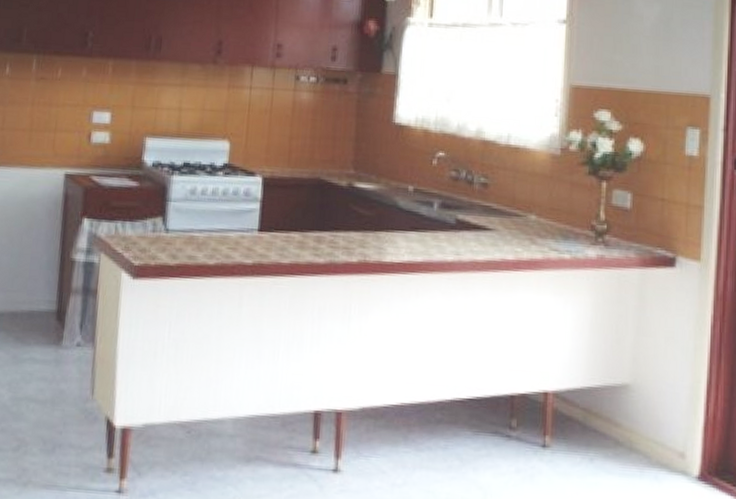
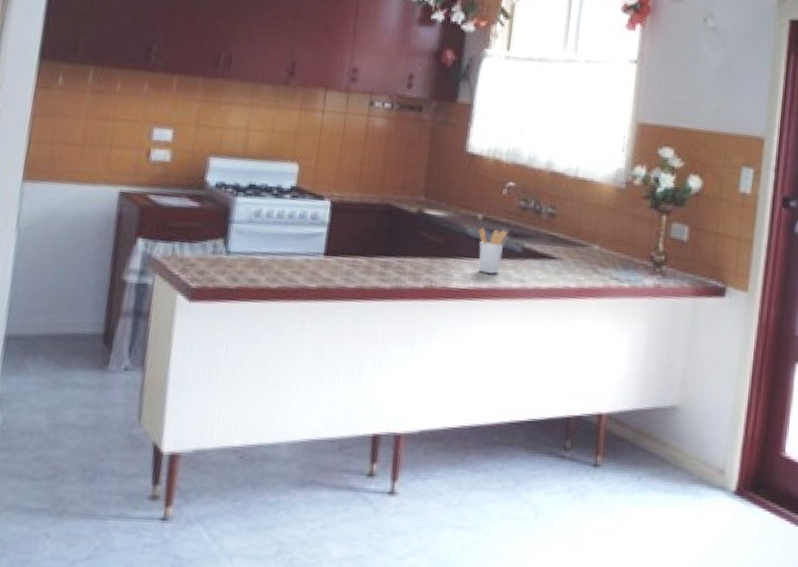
utensil holder: none [409,199,441,248] -> present [477,227,509,275]

